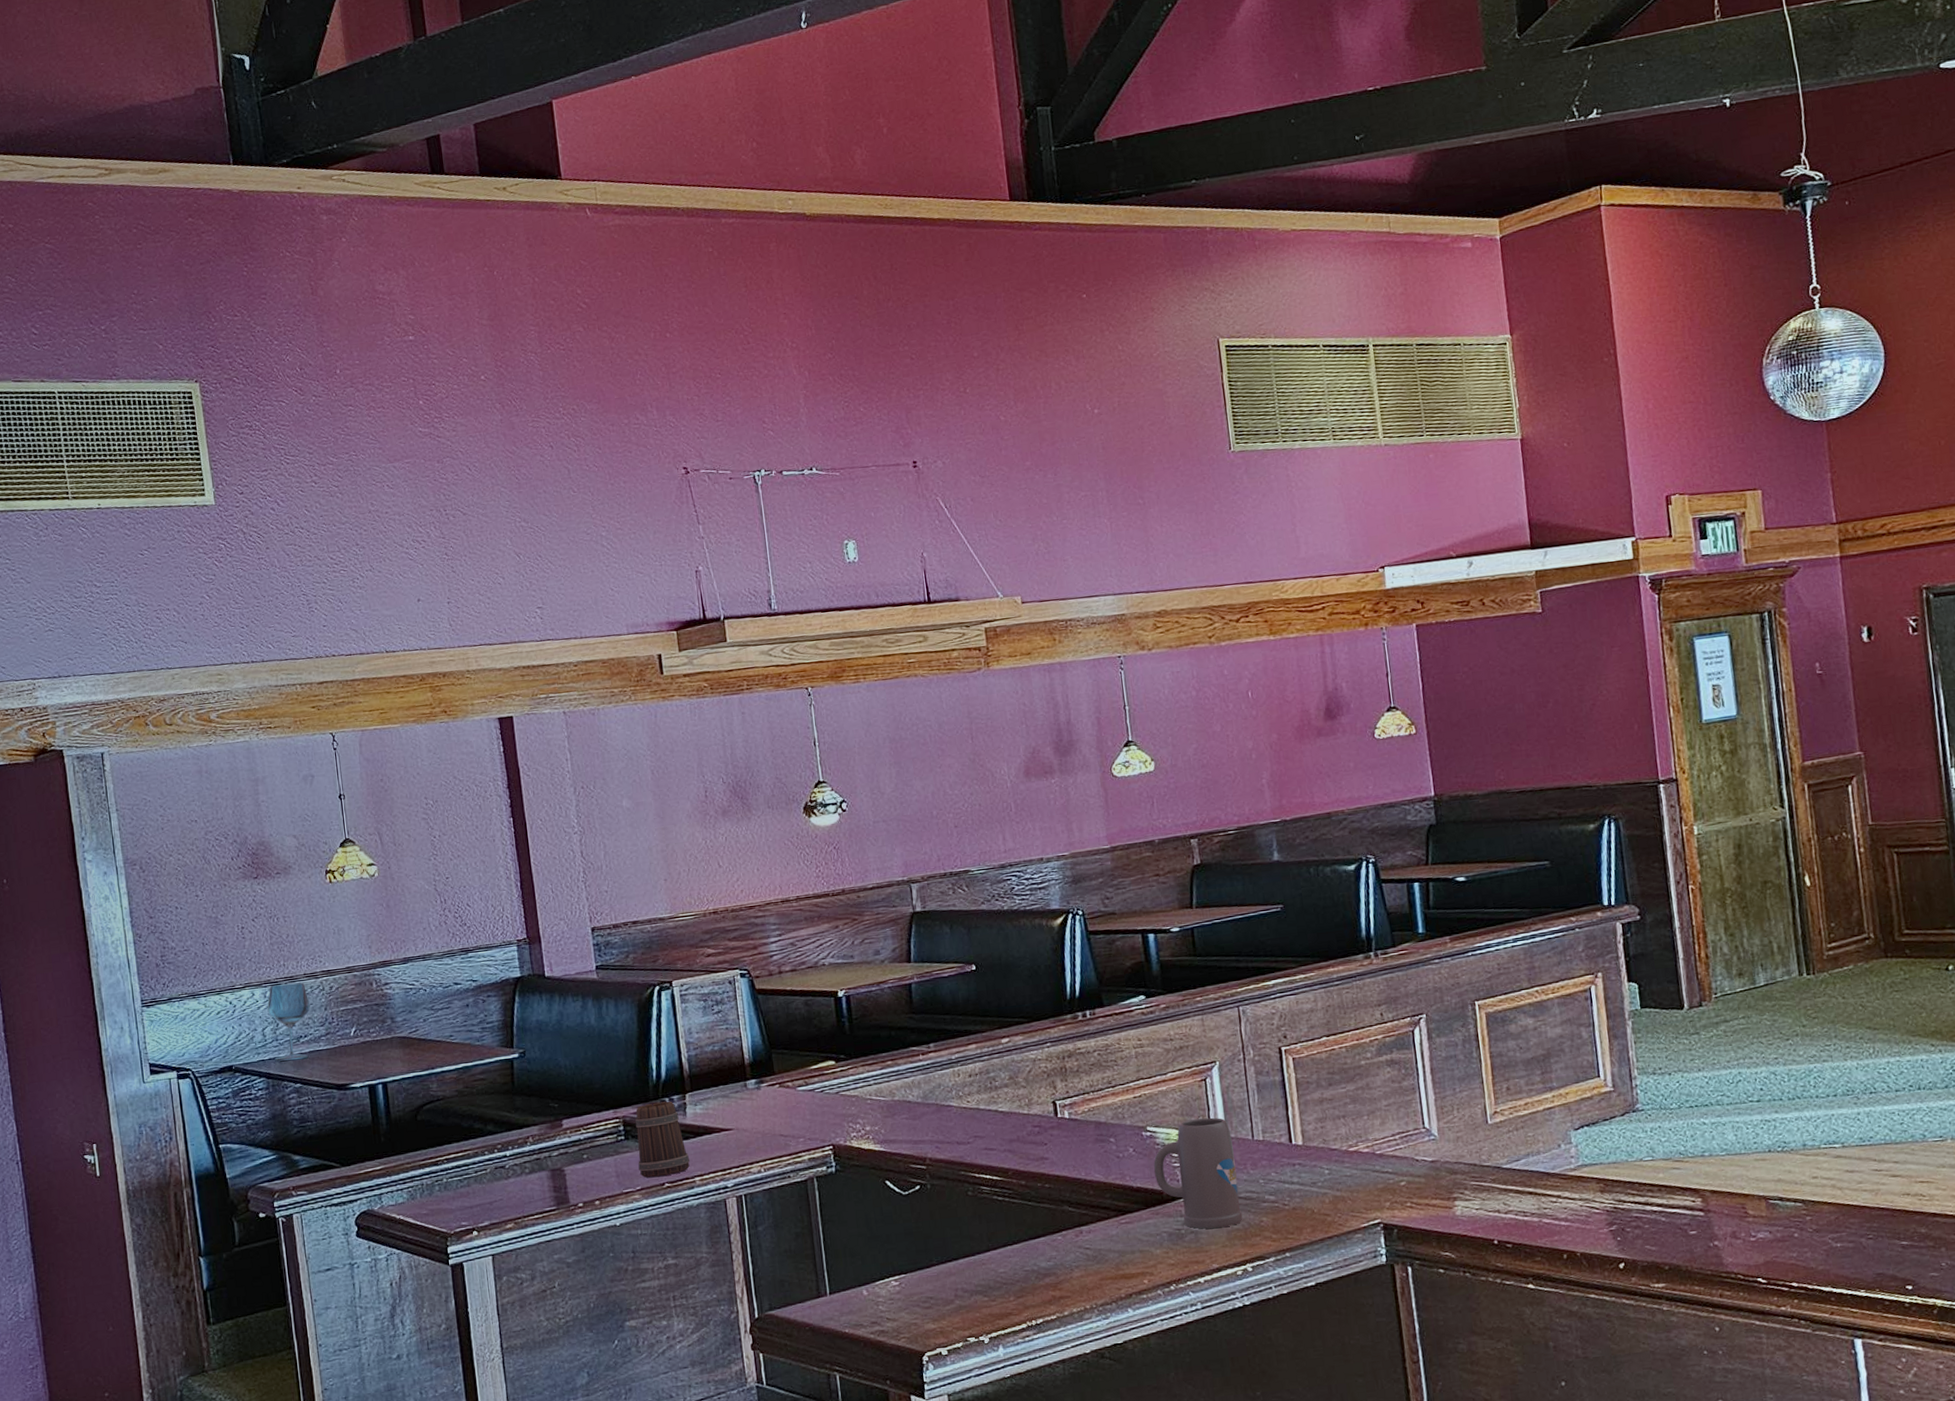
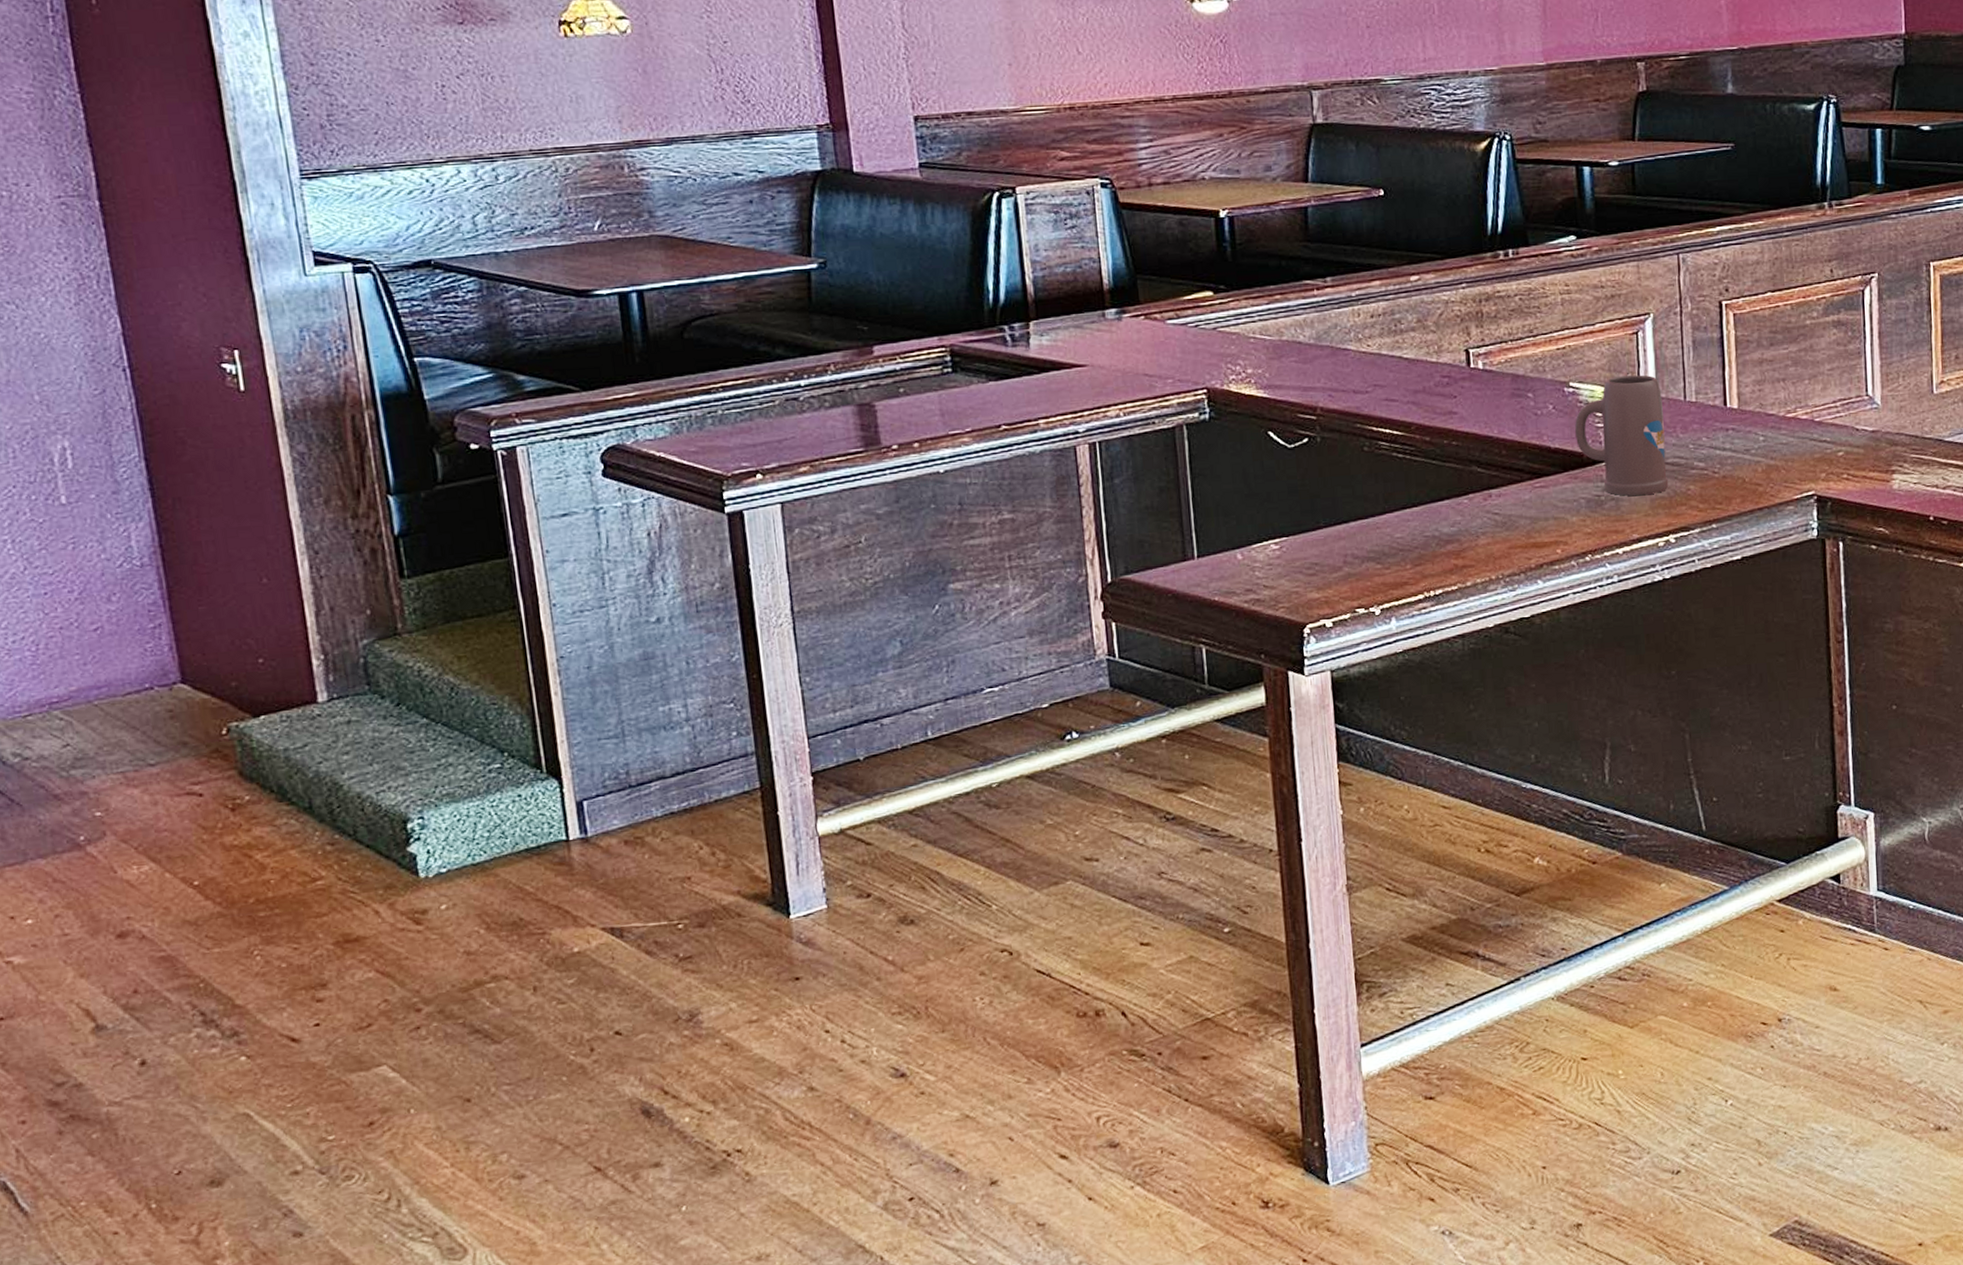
wine glass: present [267,982,311,1062] -> none [478,160,539,258]
beer mug: present [635,1101,691,1178] -> none [966,329,1034,419]

